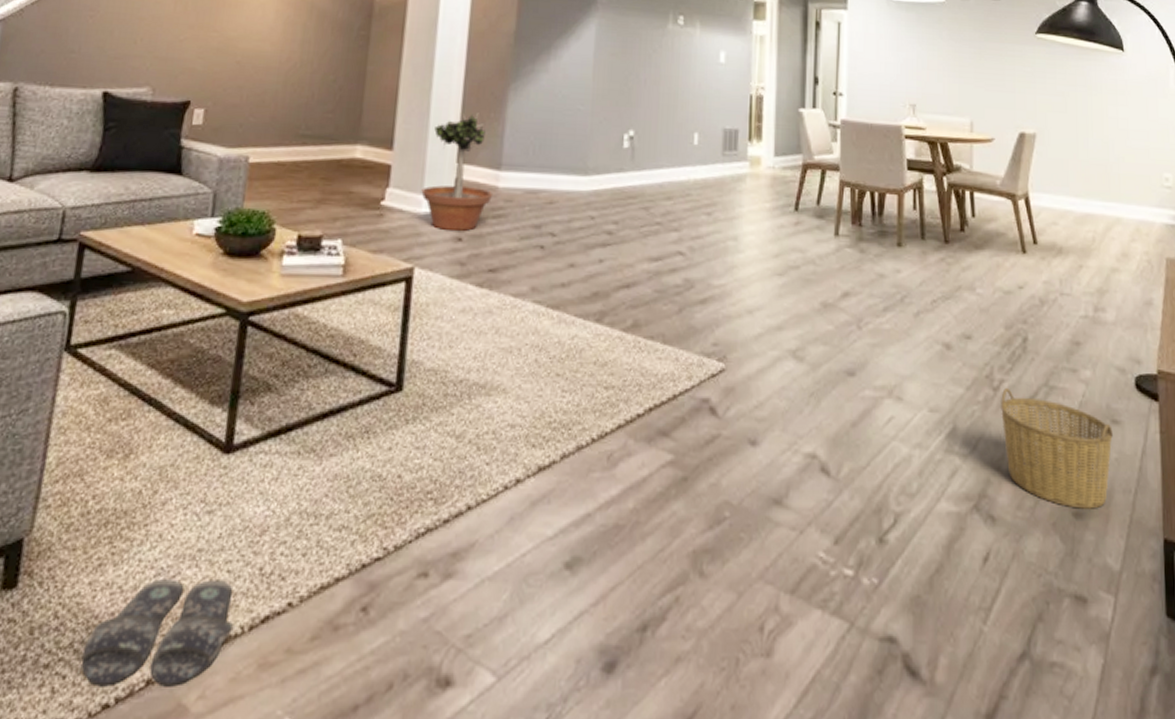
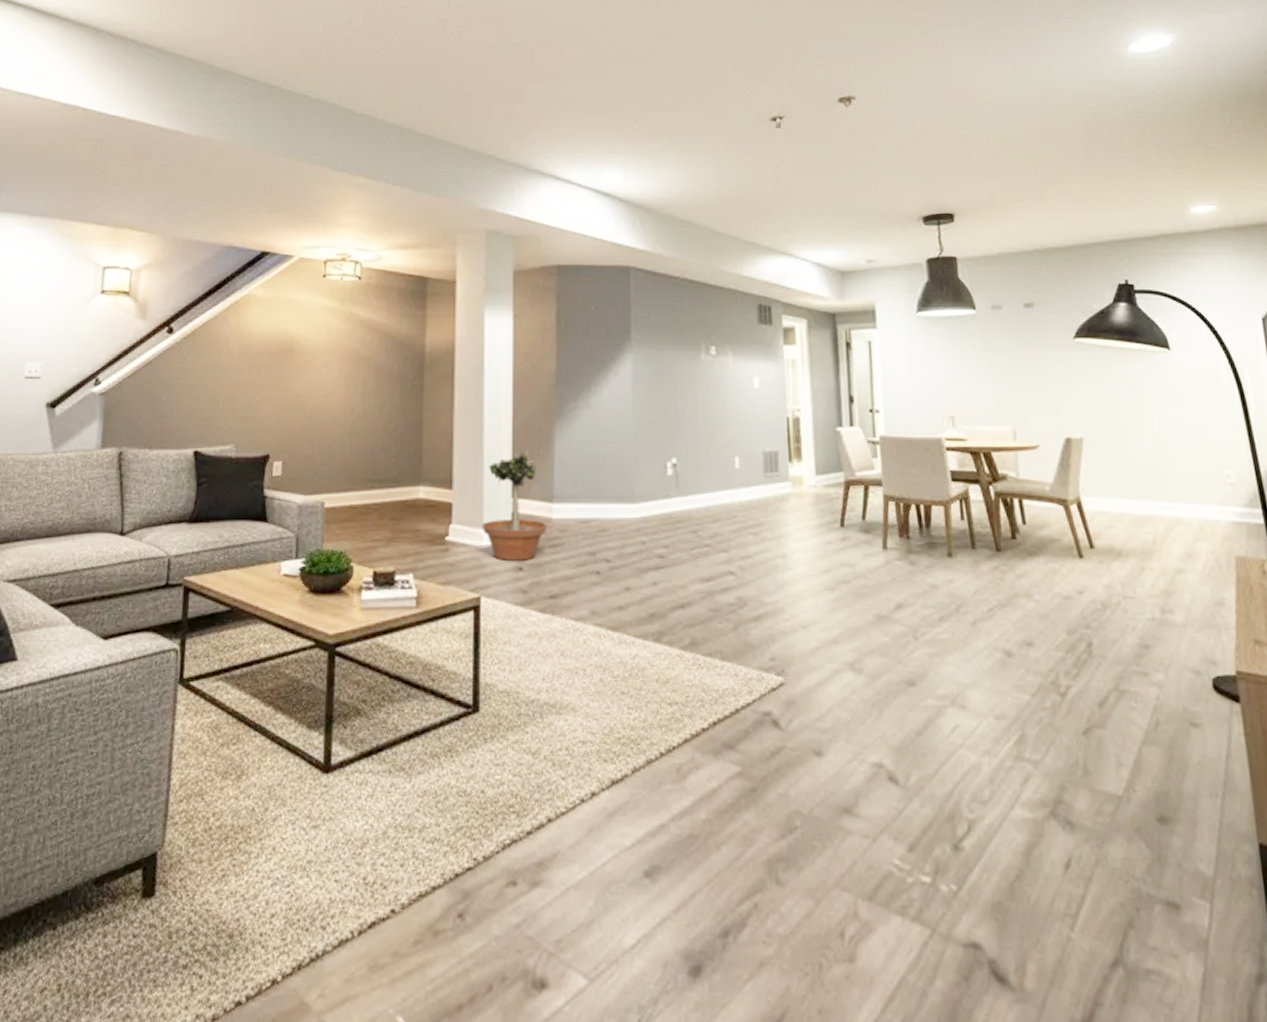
slippers: present [81,579,234,687] -> none [214,888,345,986]
basket: present [1001,388,1113,509] -> none [1069,694,1193,814]

